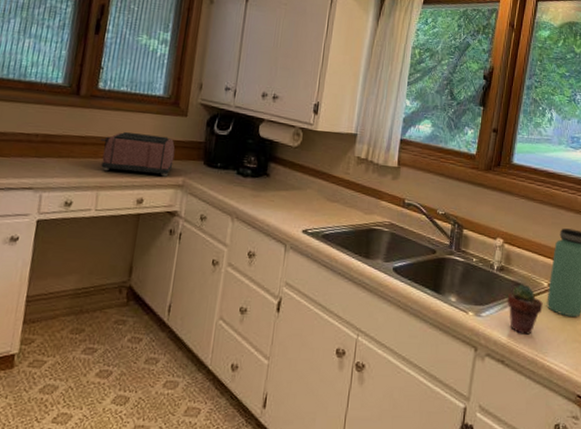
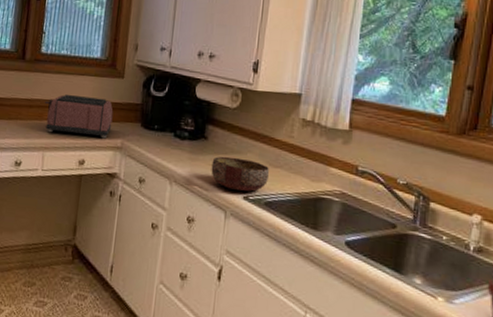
bowl: none [272,192,327,226] -> present [211,156,269,192]

